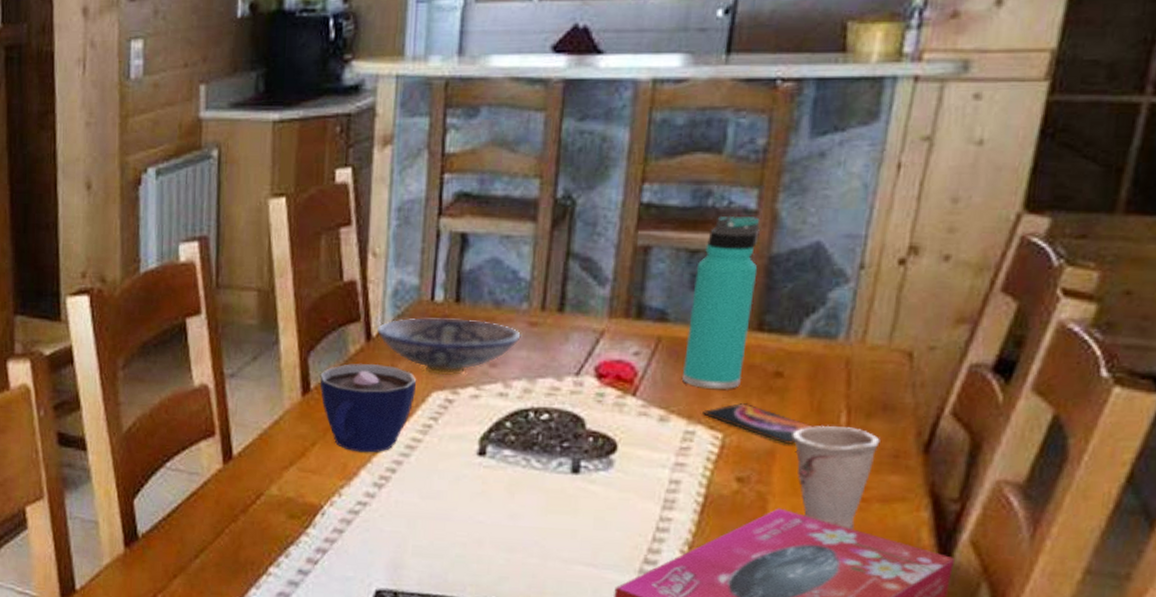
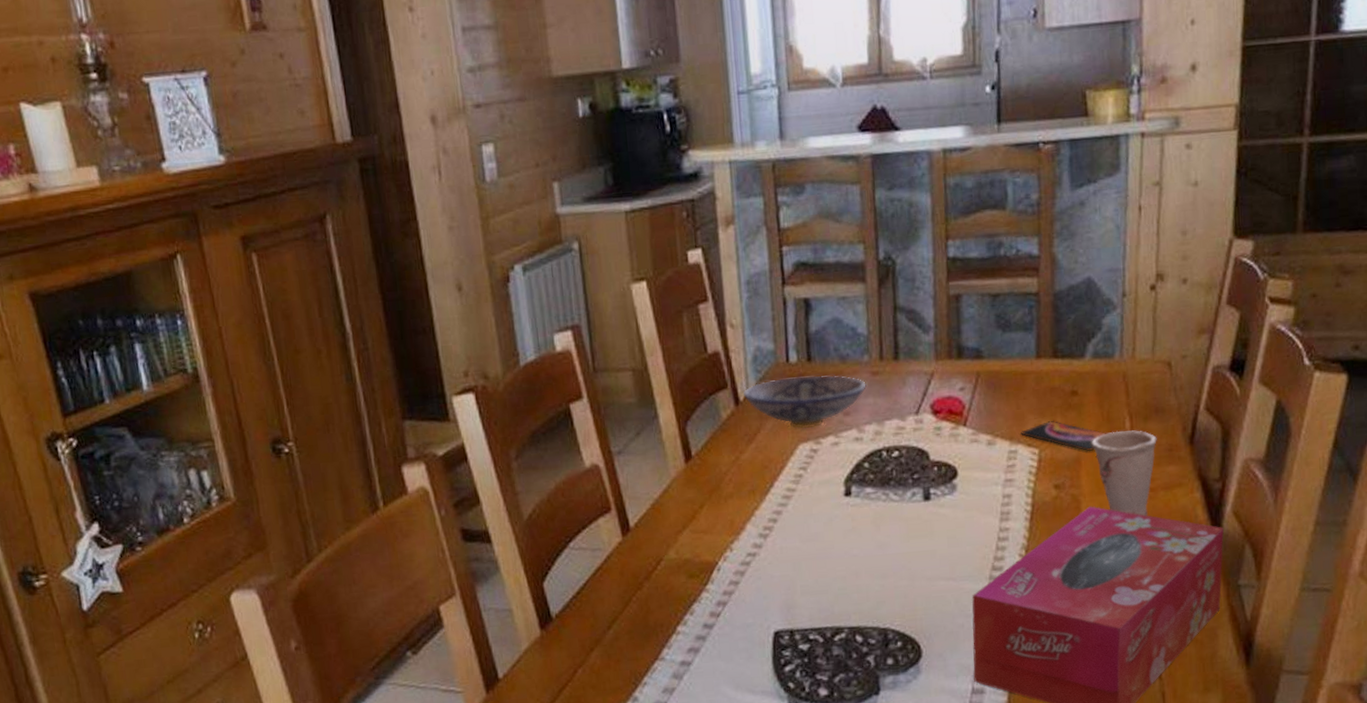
cup: present [320,364,416,453] -> none [699,425,784,508]
thermos bottle: present [682,215,760,389] -> none [999,261,1047,412]

